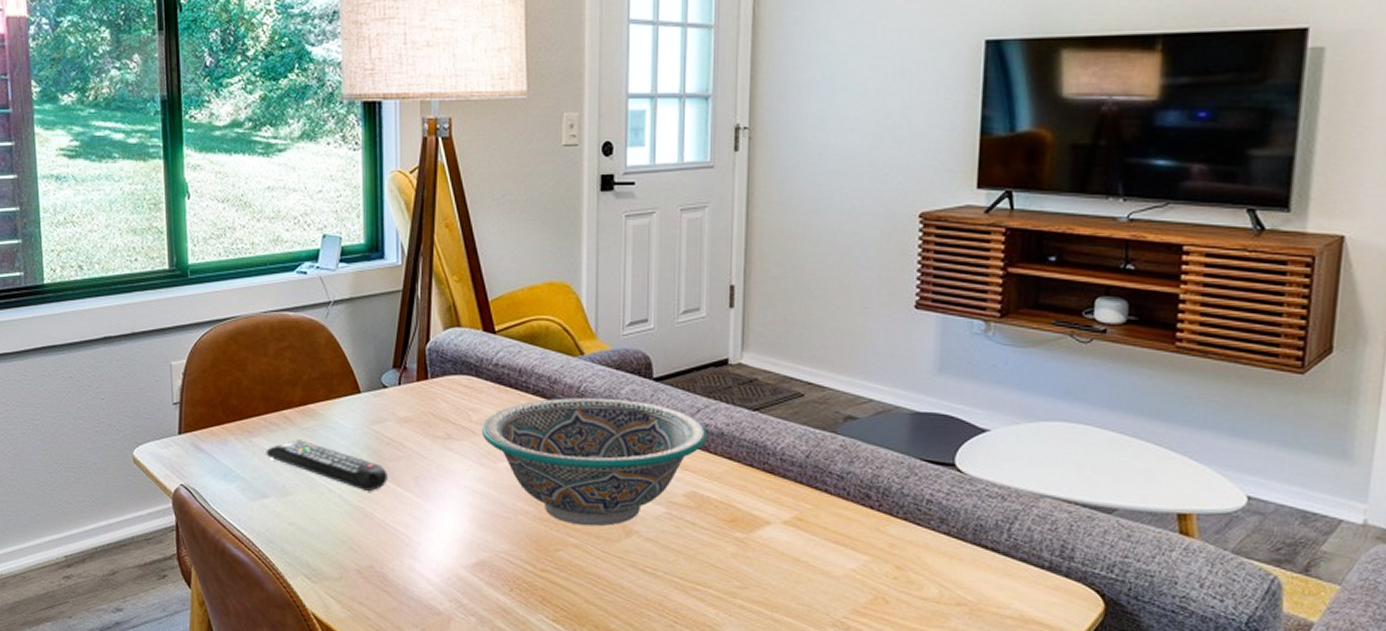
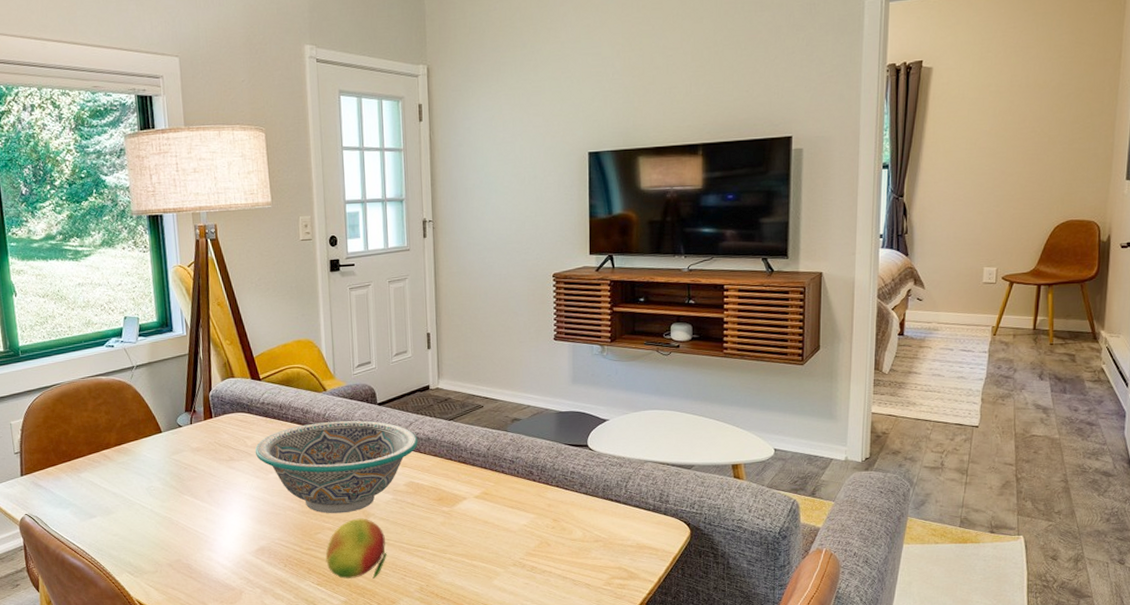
remote control: present [266,439,388,491] -> none [91,471,187,504]
fruit: none [567,535,652,622] -> present [325,518,387,579]

